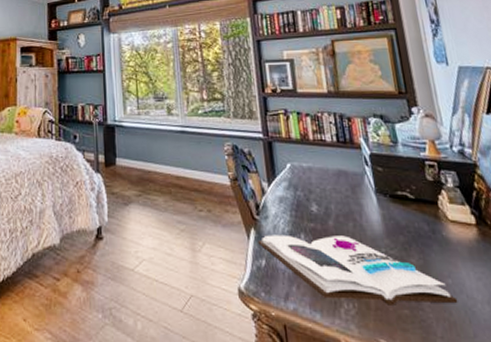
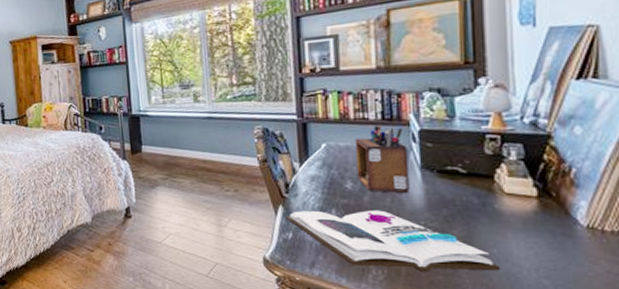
desk organizer: none [315,146,368,219] -> present [355,124,409,194]

